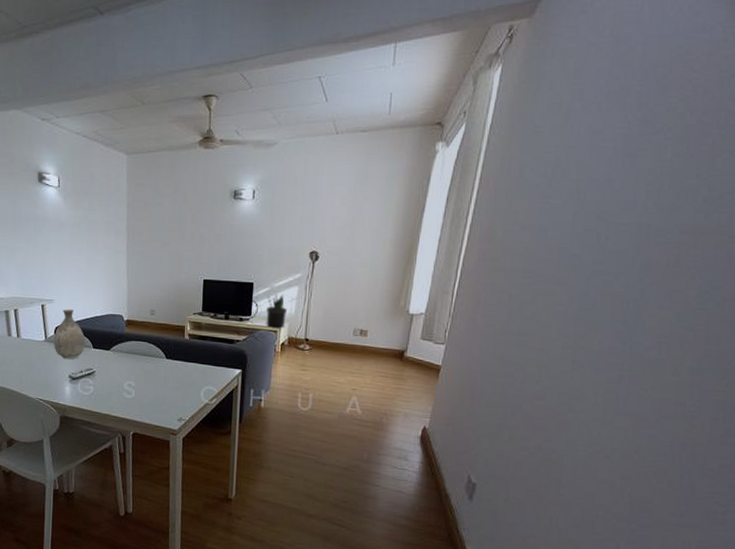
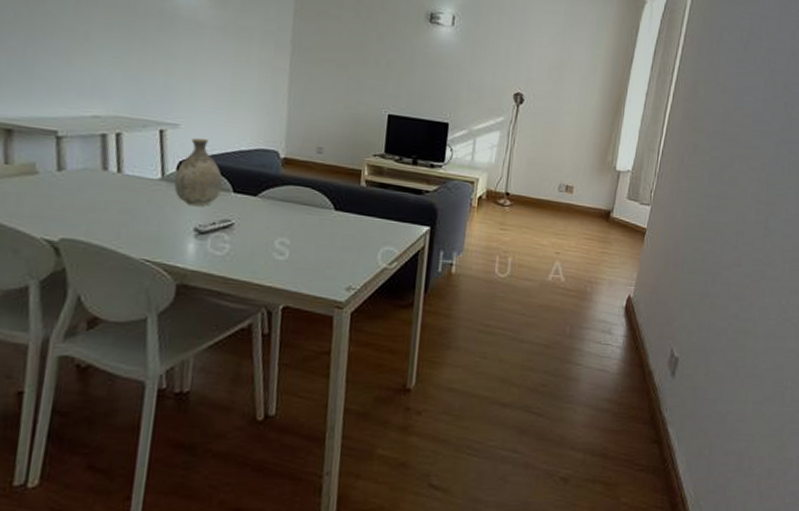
planter: present [266,294,288,328] -> none [461,138,488,179]

